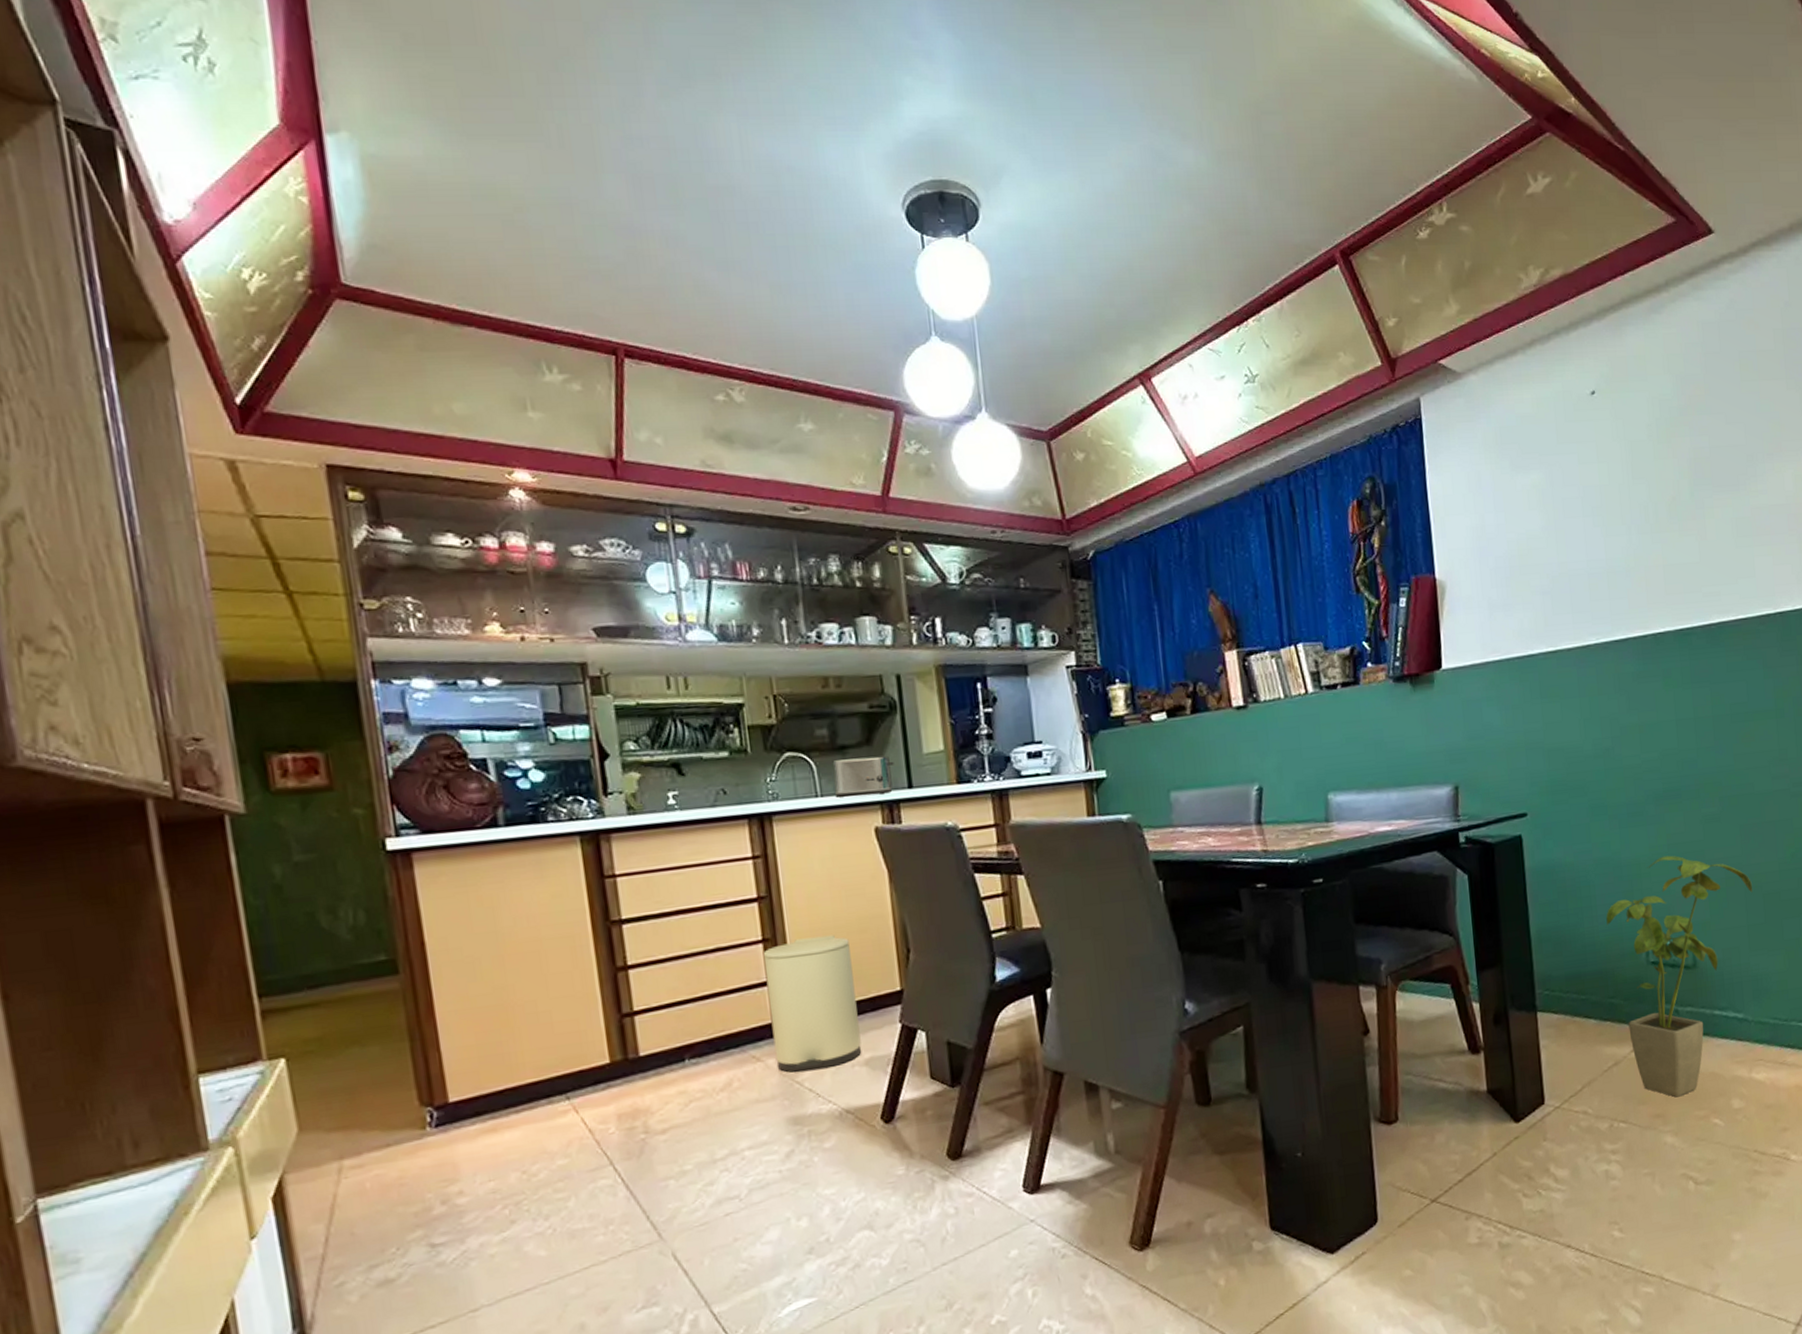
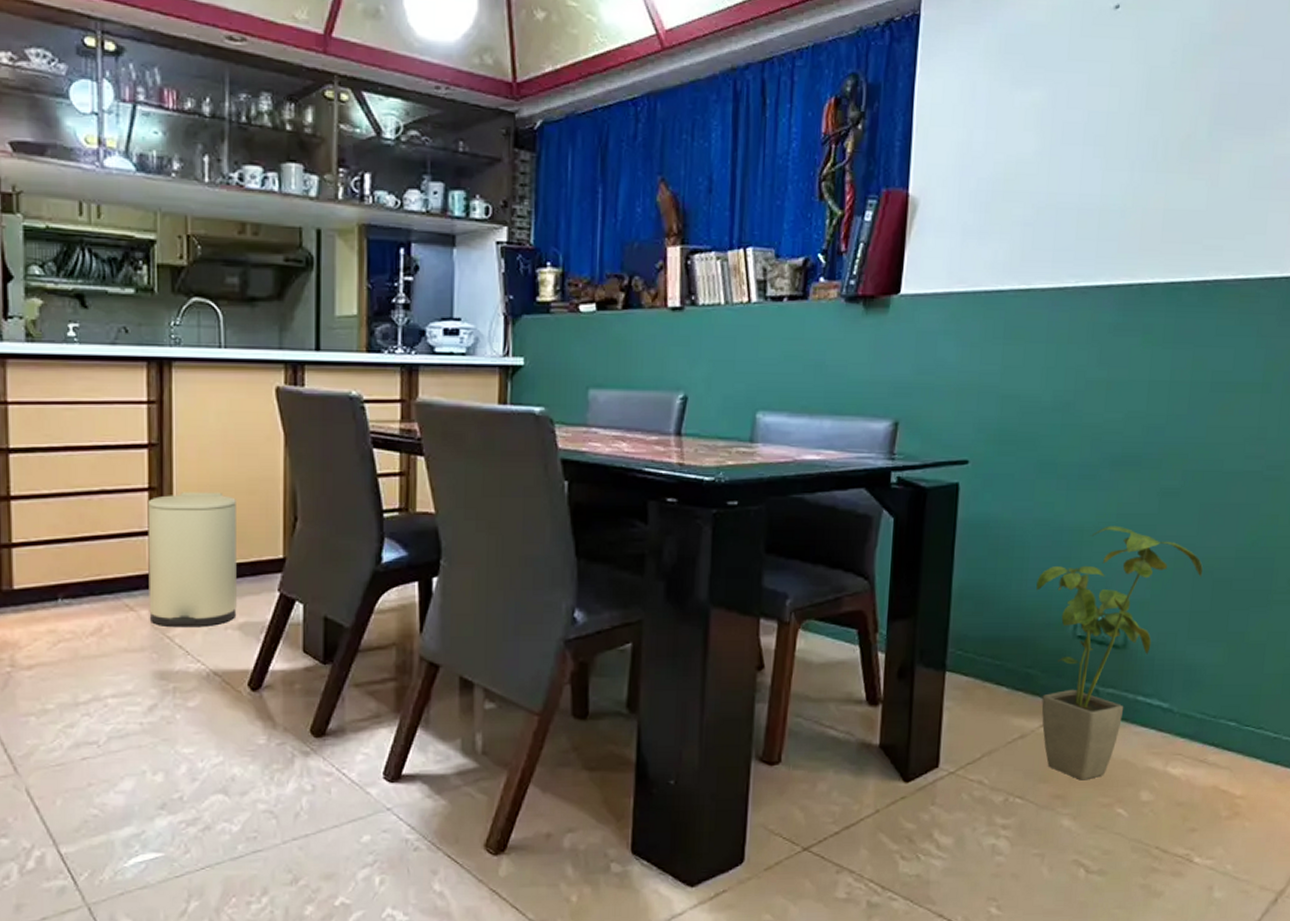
toaster: present [831,755,894,799] -> none [238,310,304,355]

